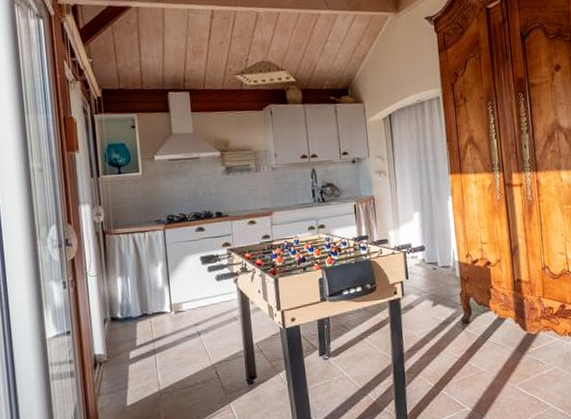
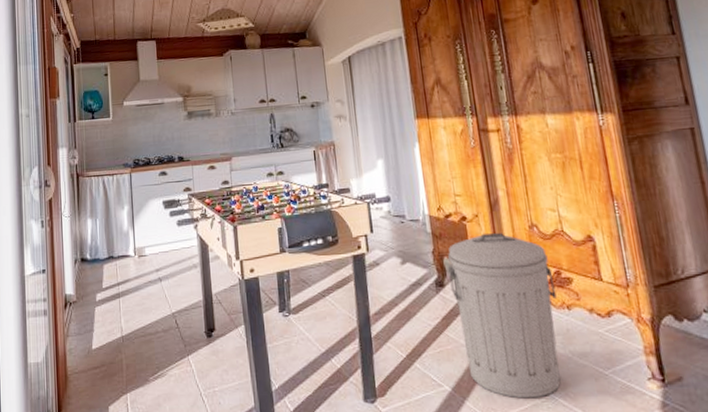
trash can: none [473,274,561,412] -> present [448,233,561,399]

